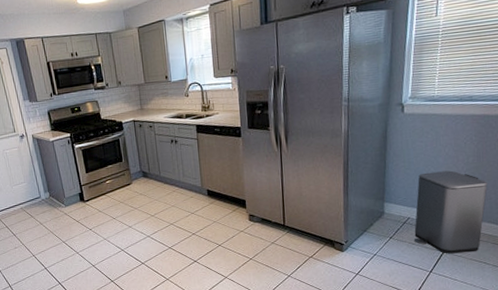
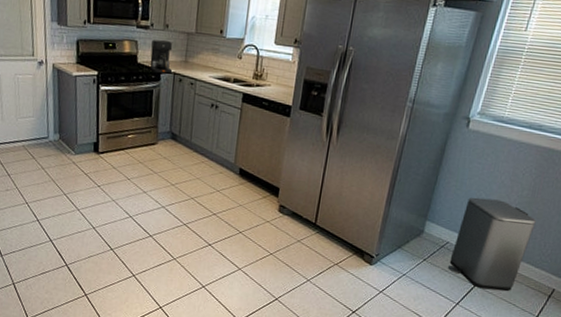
coffee maker: none [110,94,133,125] -> present [149,39,173,74]

